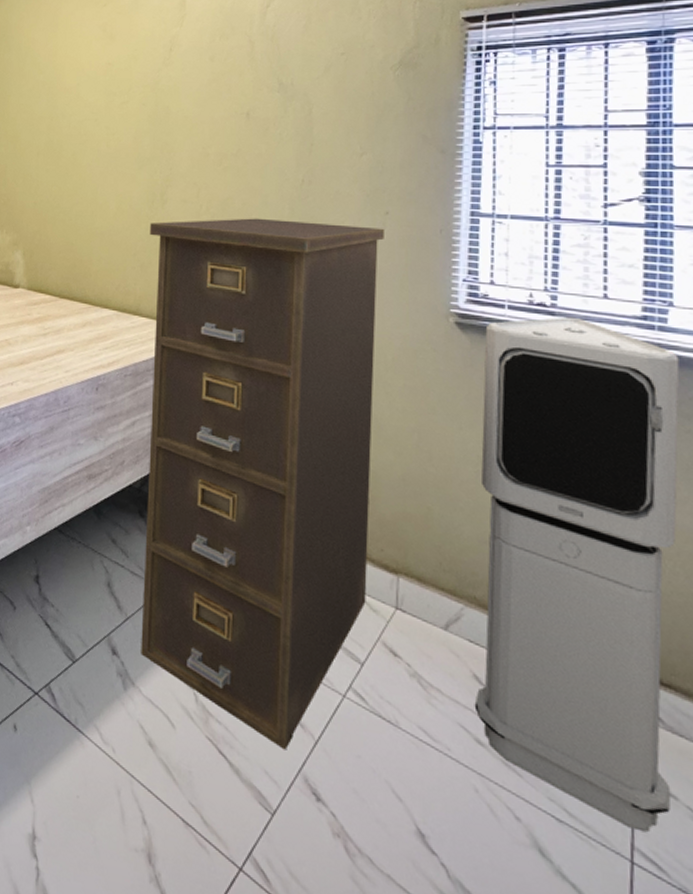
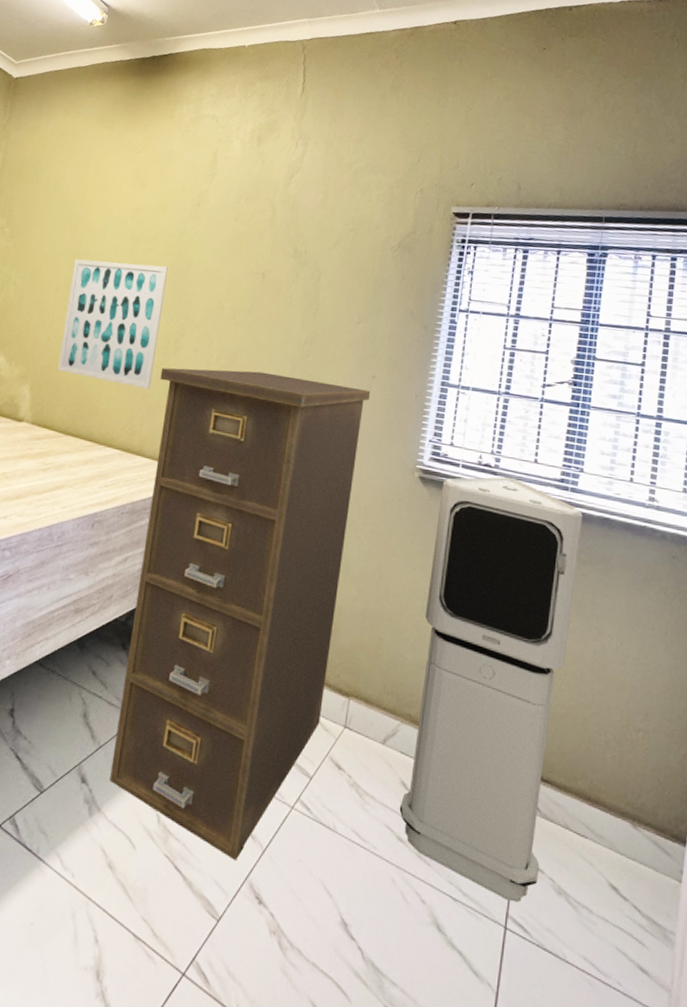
wall art: none [46,117,146,246] -> present [57,259,168,390]

